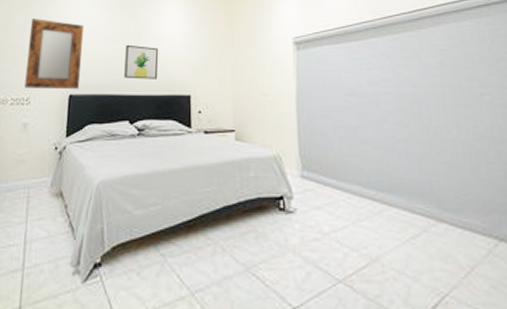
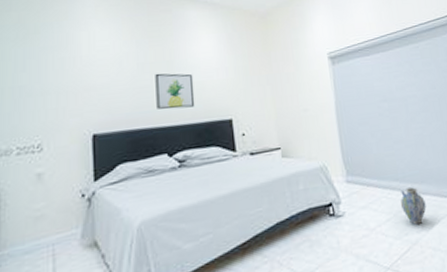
home mirror: present [24,18,84,90] -> none [33,52,104,134]
ceramic jug: none [361,196,393,241] -> present [400,187,427,226]

